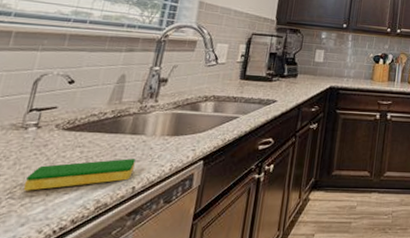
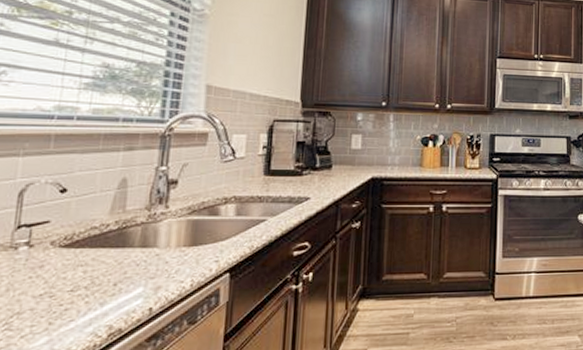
dish sponge: present [24,158,136,191] -> none [22,276,150,320]

